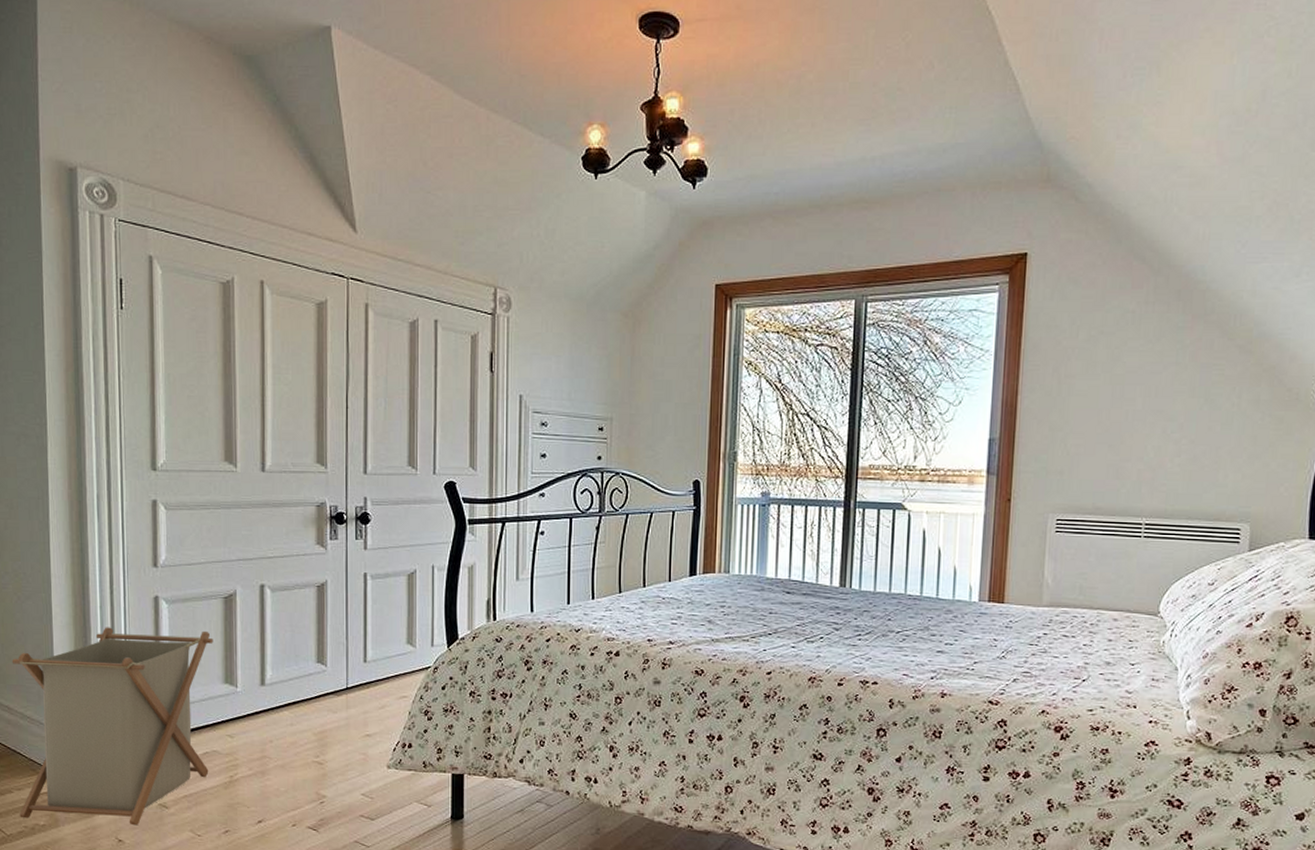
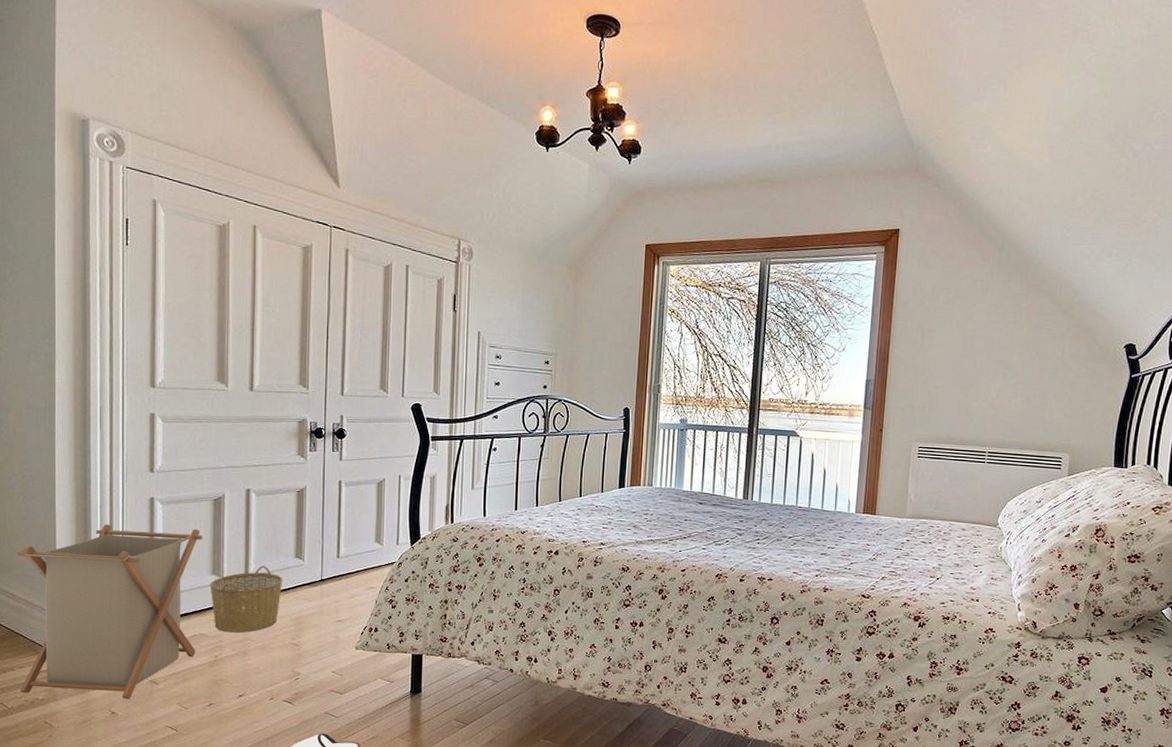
basket: none [222,672,304,750] -> present [210,566,283,633]

